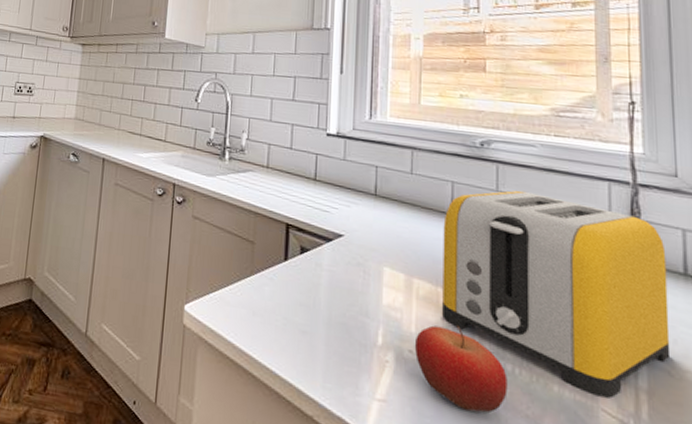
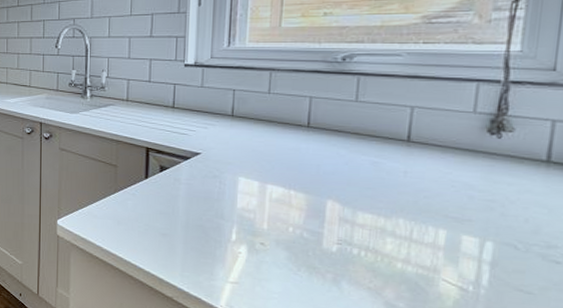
fruit: present [414,325,508,413] -> none [265,221,353,288]
toaster: present [442,190,671,398] -> none [294,99,531,270]

